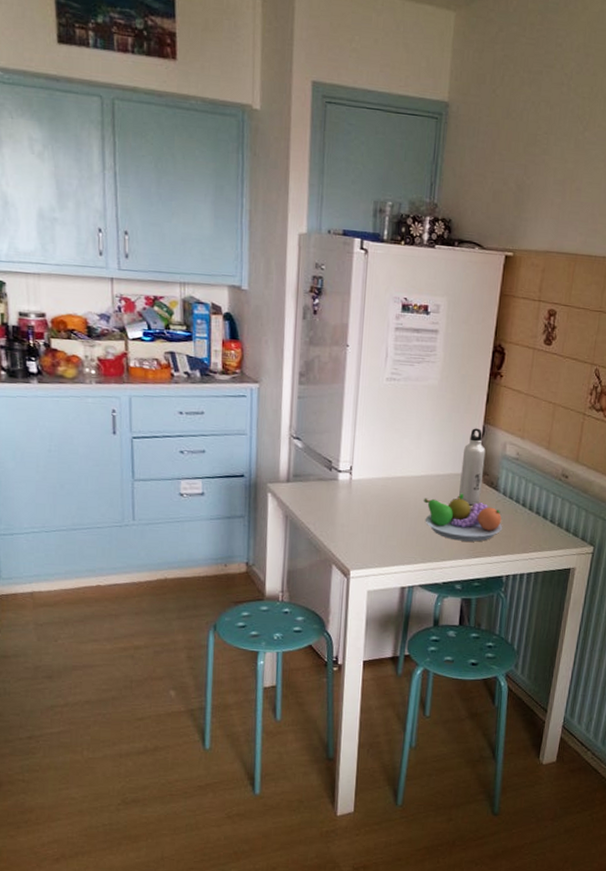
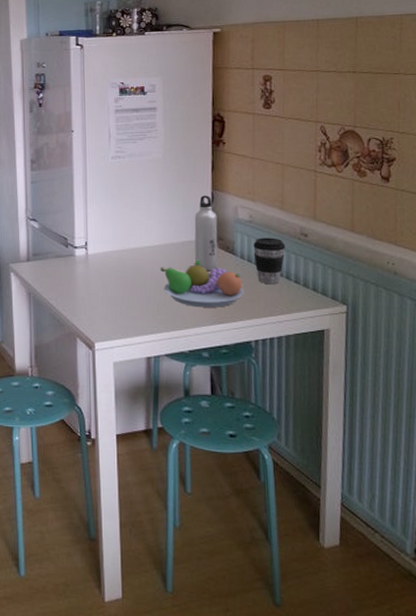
coffee cup: none [515,476,547,523] -> present [253,237,286,285]

